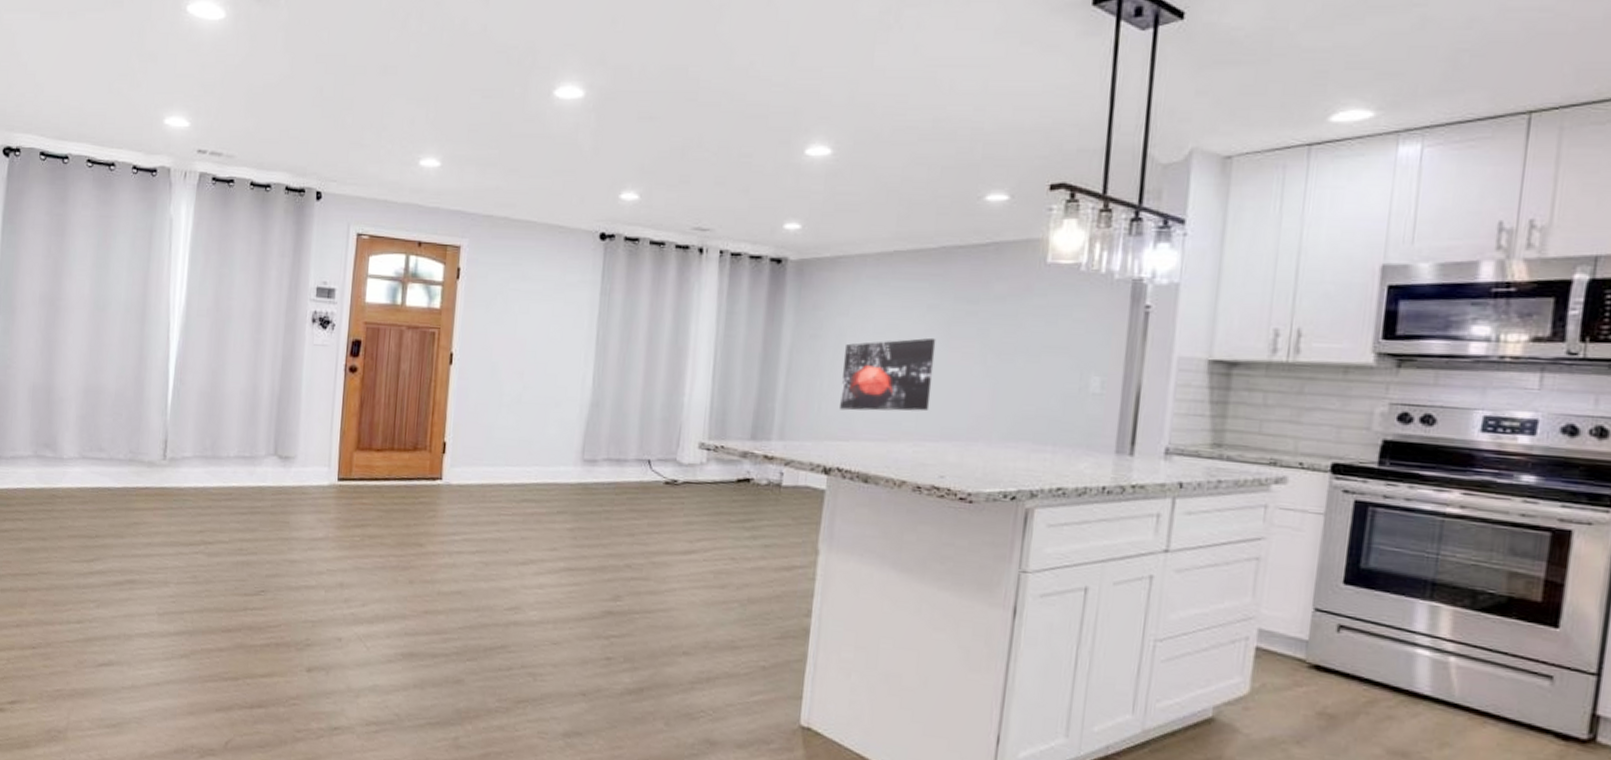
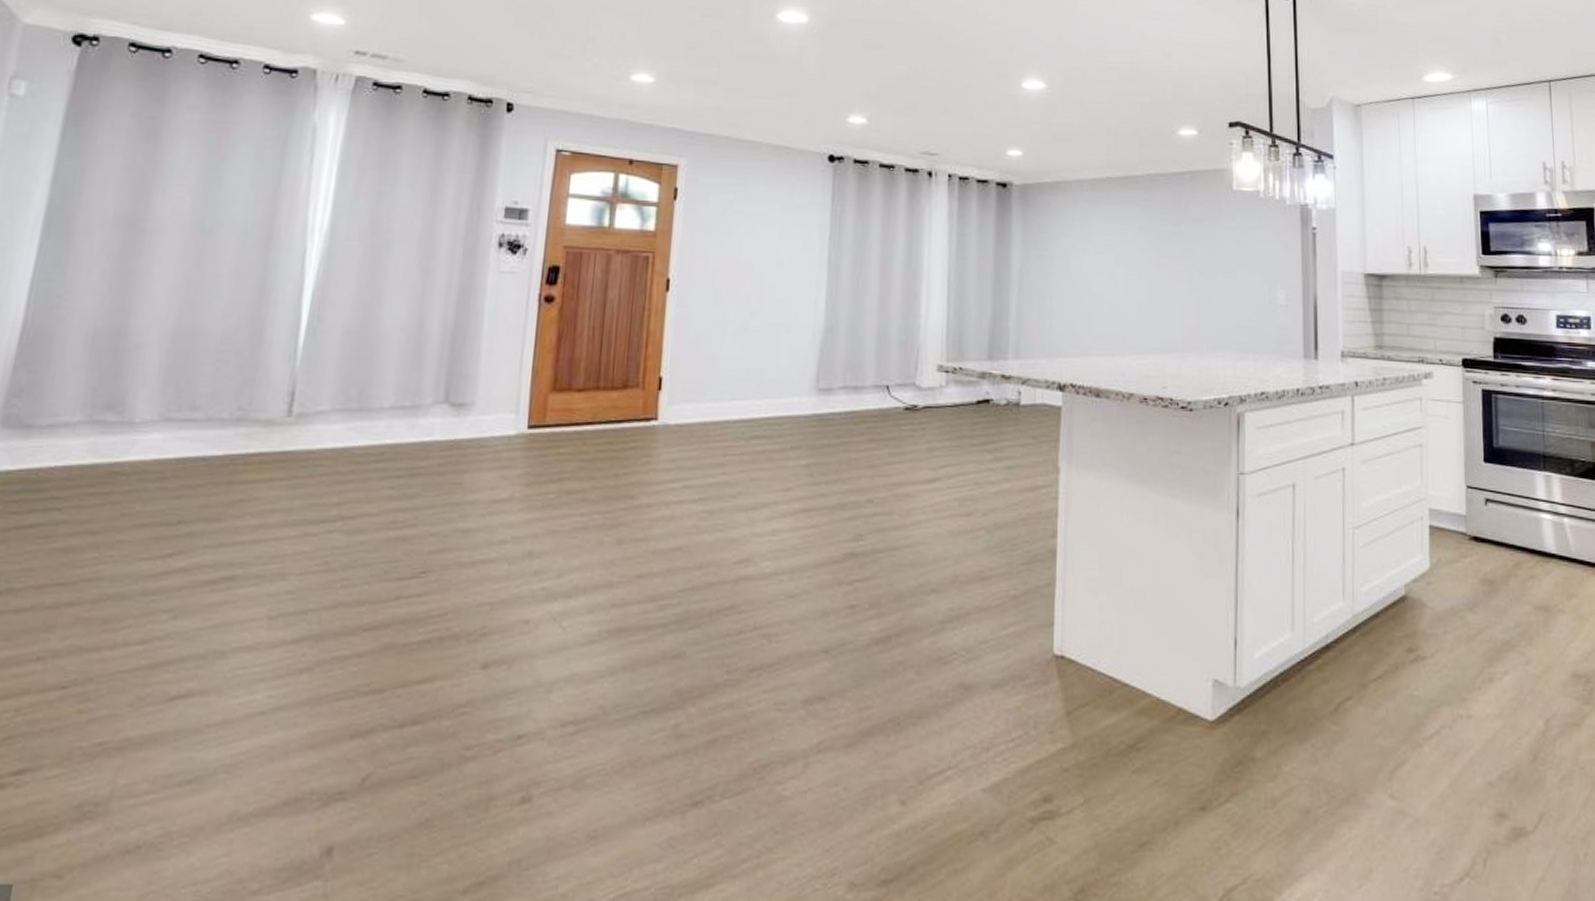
wall art: present [840,337,936,412] -> none [1069,257,1149,328]

